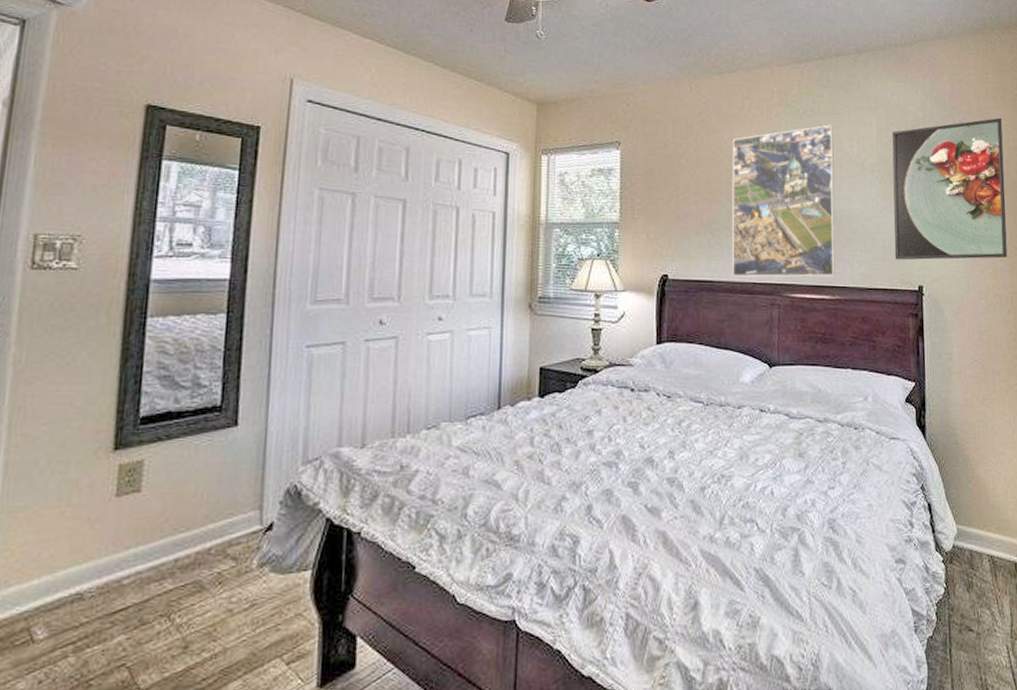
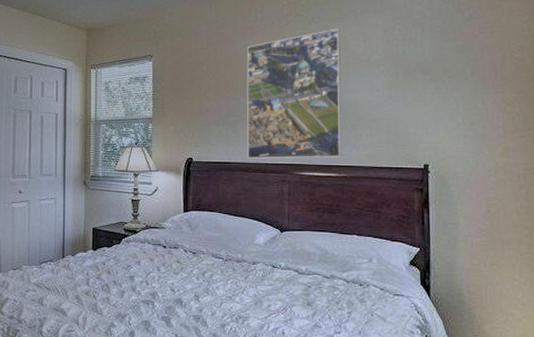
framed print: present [892,117,1007,260] -> none [398,9,520,142]

